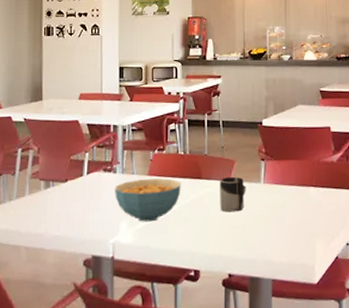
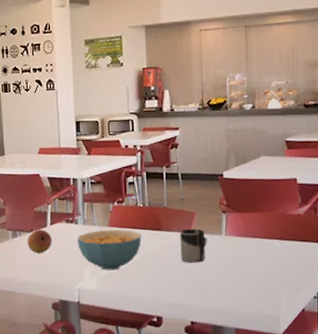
fruit: none [60,179,88,206] -> present [27,230,52,254]

